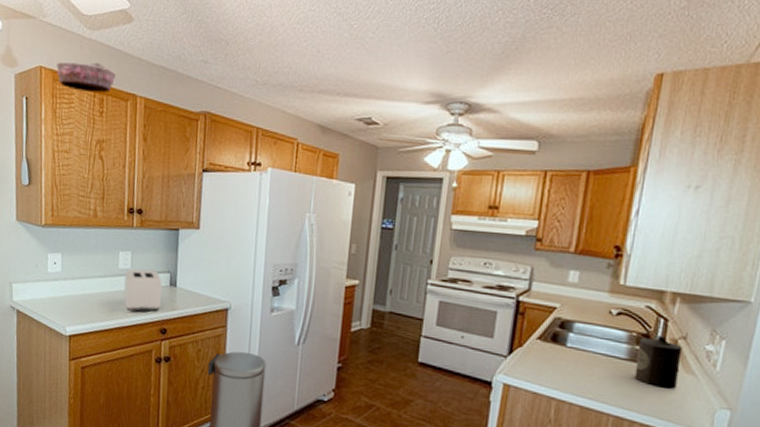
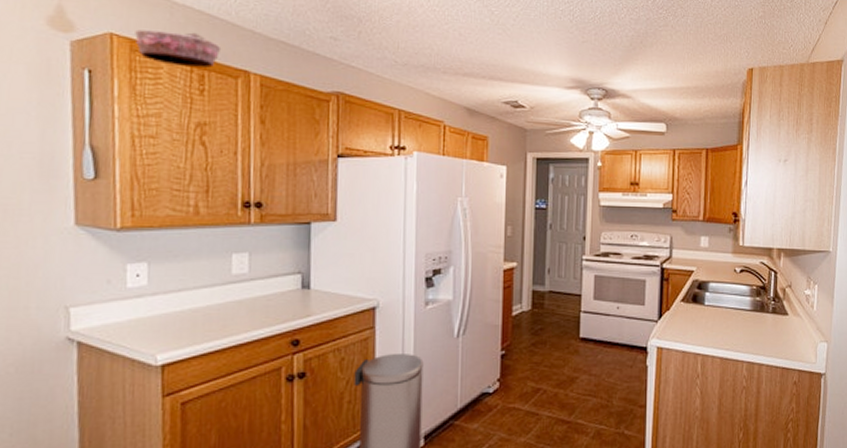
toaster: present [124,269,162,312] -> none [240,272,292,325]
canister: present [634,336,683,389] -> none [758,287,789,331]

